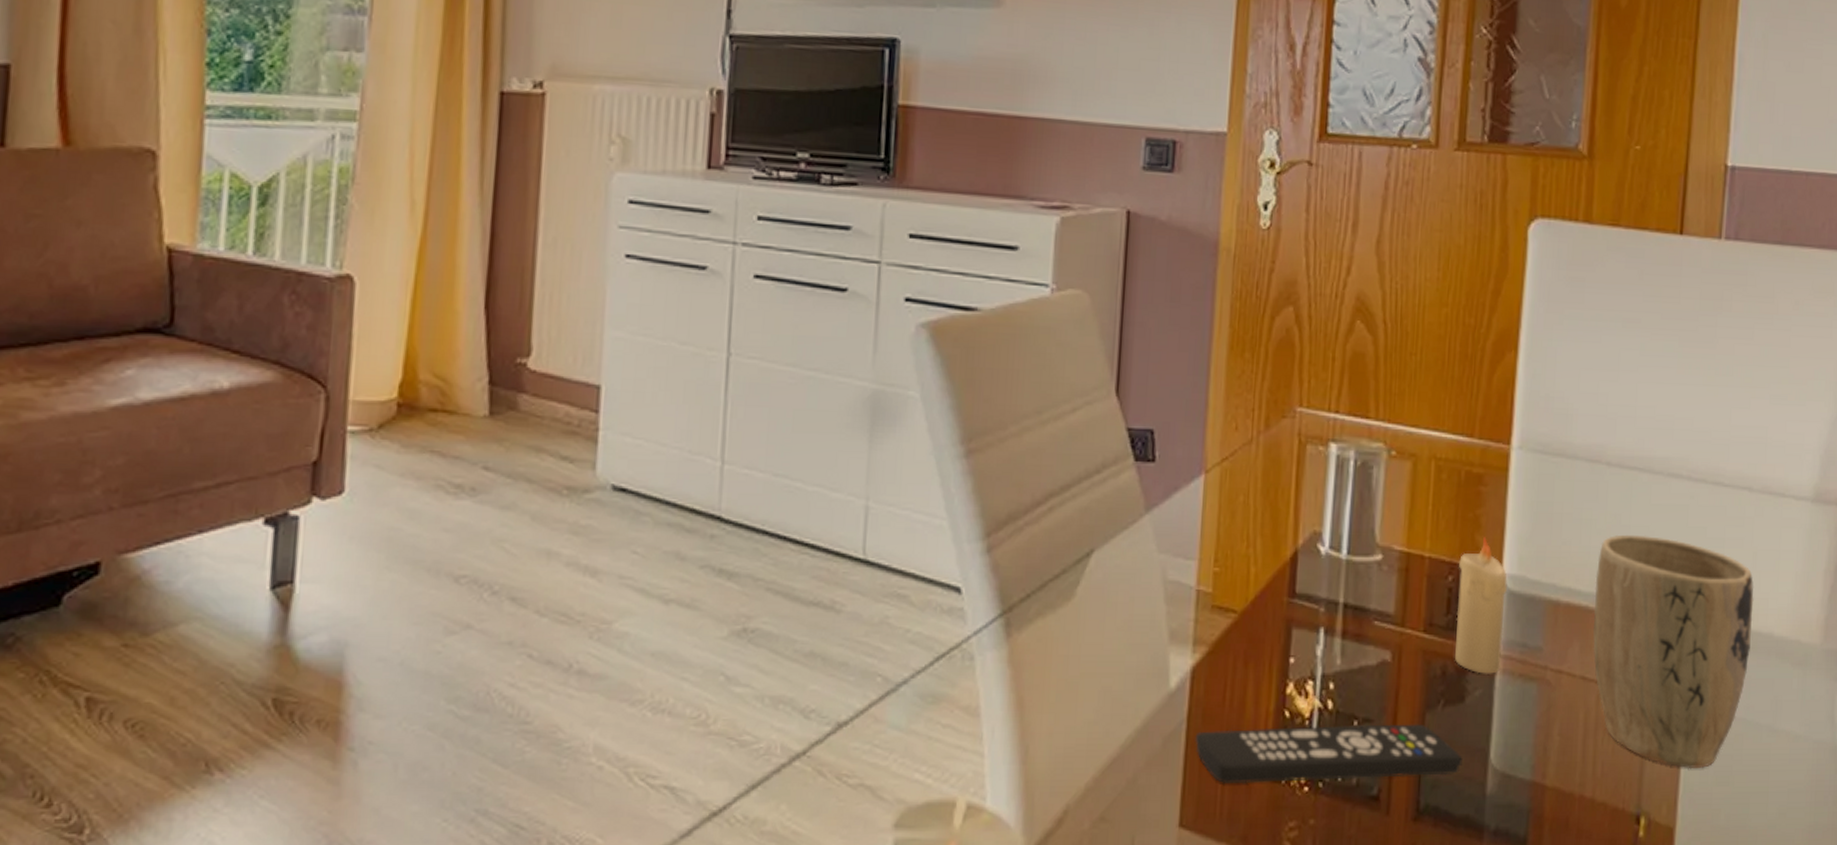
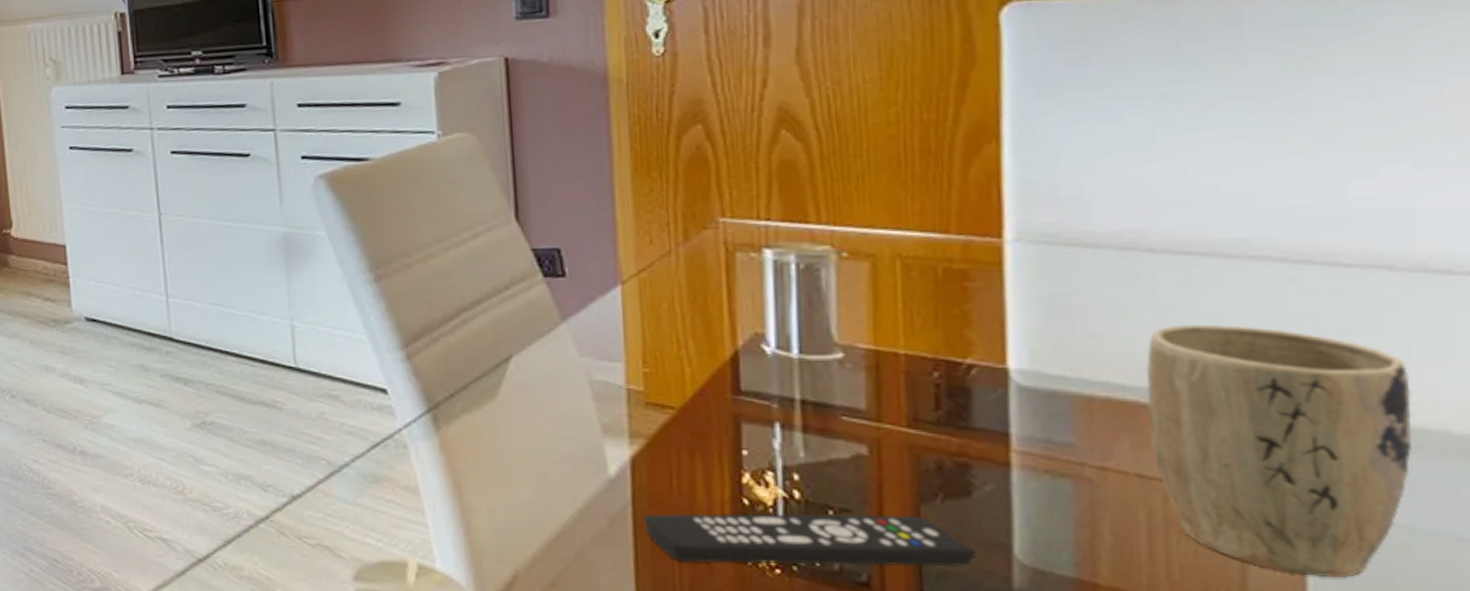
candle: present [1455,537,1507,674] -> none [944,333,1017,470]

